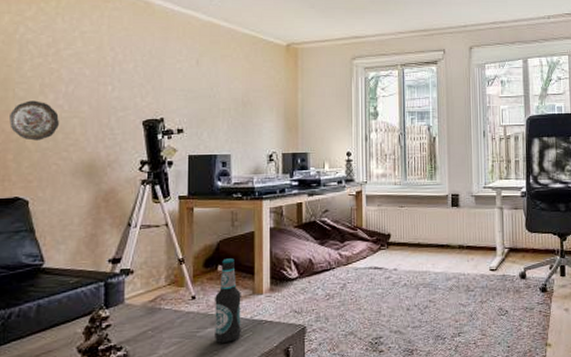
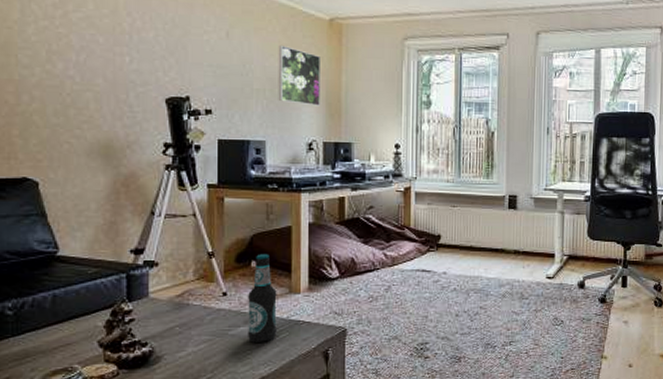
decorative plate: present [9,100,59,141] -> none [13,69,70,115]
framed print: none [242,69,279,122] -> present [278,44,320,106]

